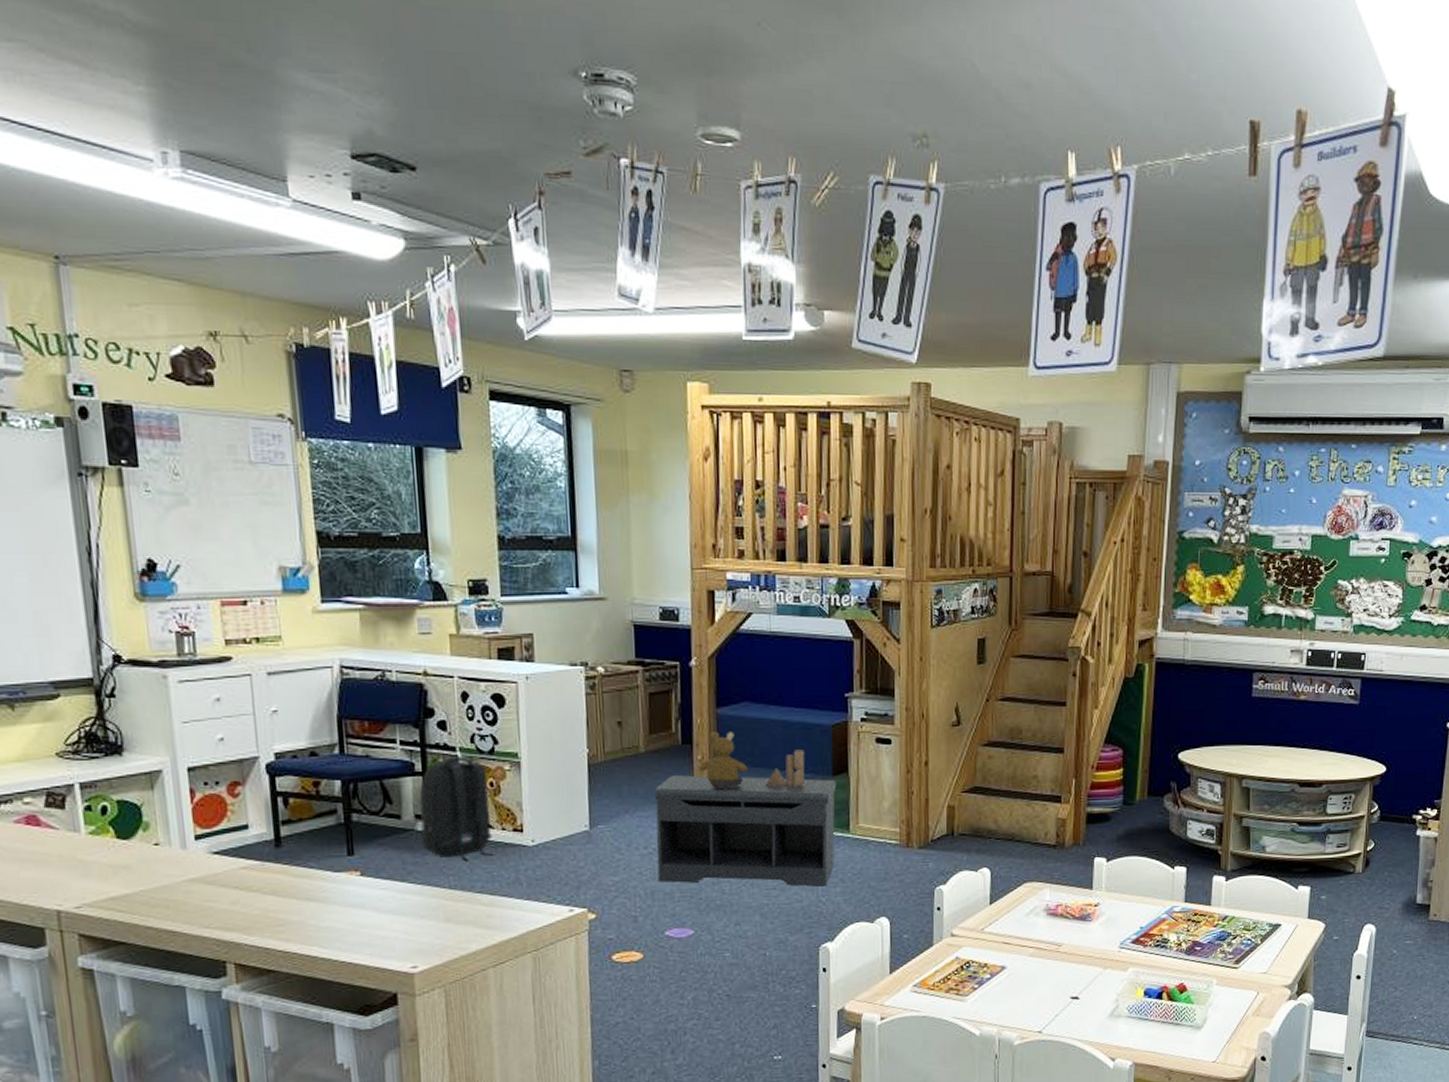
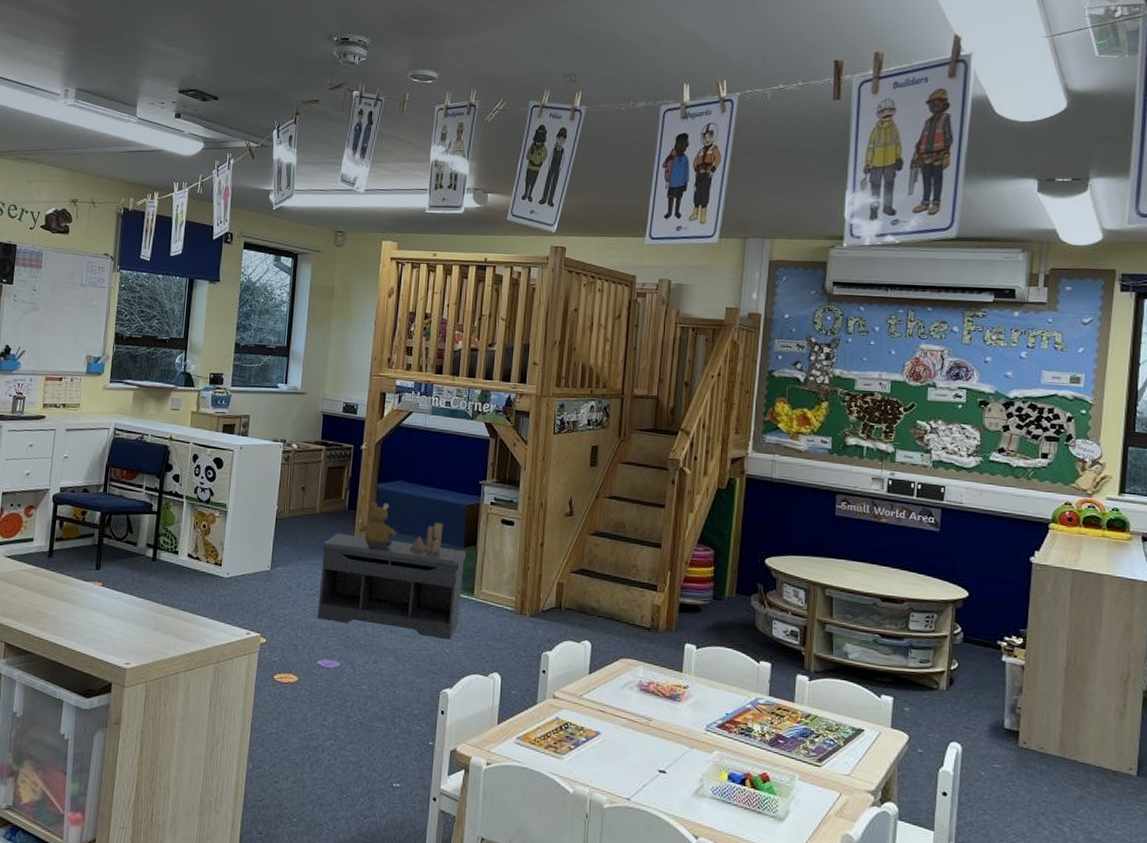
backpack: present [419,756,495,861] -> none [148,502,202,584]

